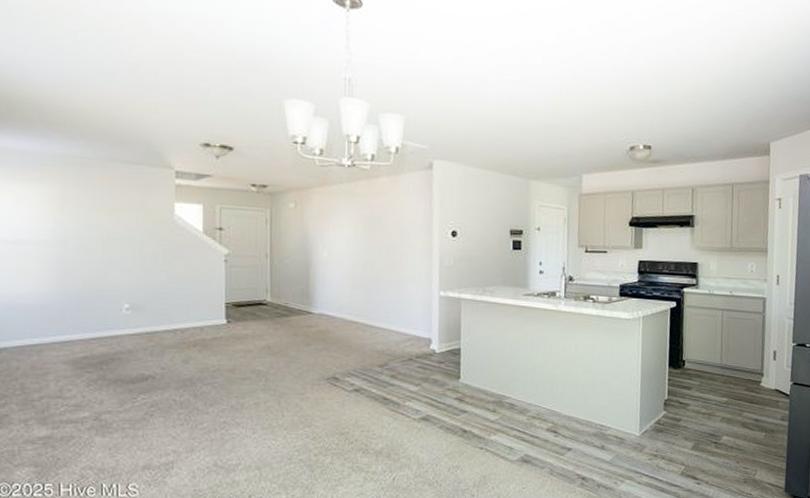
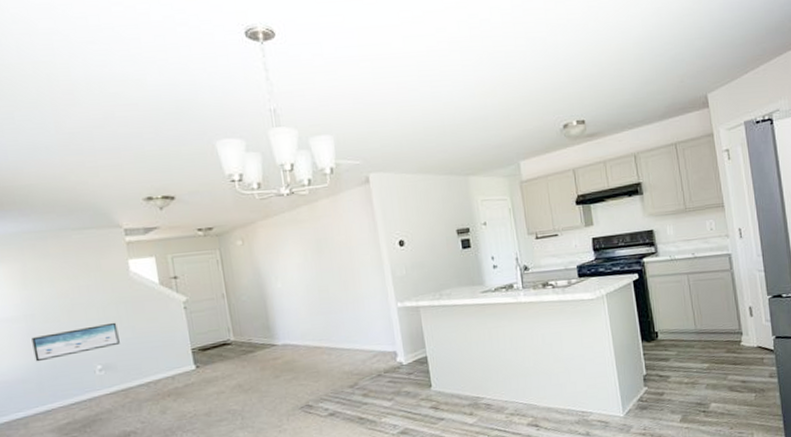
wall art: none [60,263,152,291] -> present [31,322,120,362]

